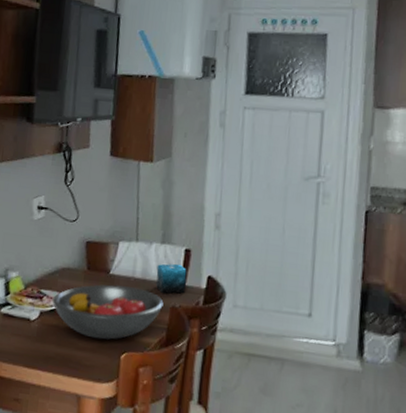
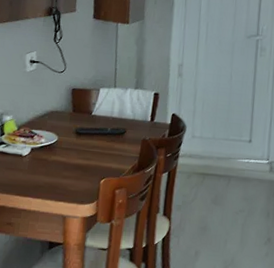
fruit bowl: present [51,284,164,340] -> none [41,123,137,169]
candle: present [156,263,187,294] -> none [130,105,156,129]

